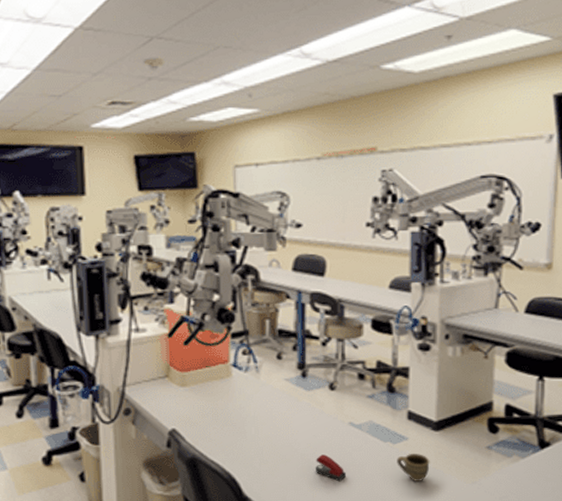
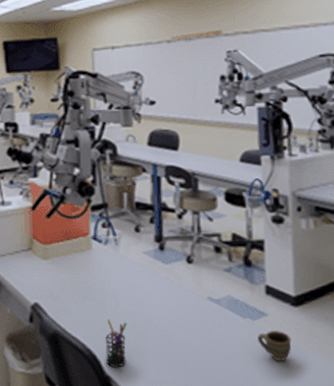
pen holder: none [244,443,267,489] -> present [105,319,127,368]
stapler: present [316,455,347,482] -> none [176,331,208,361]

